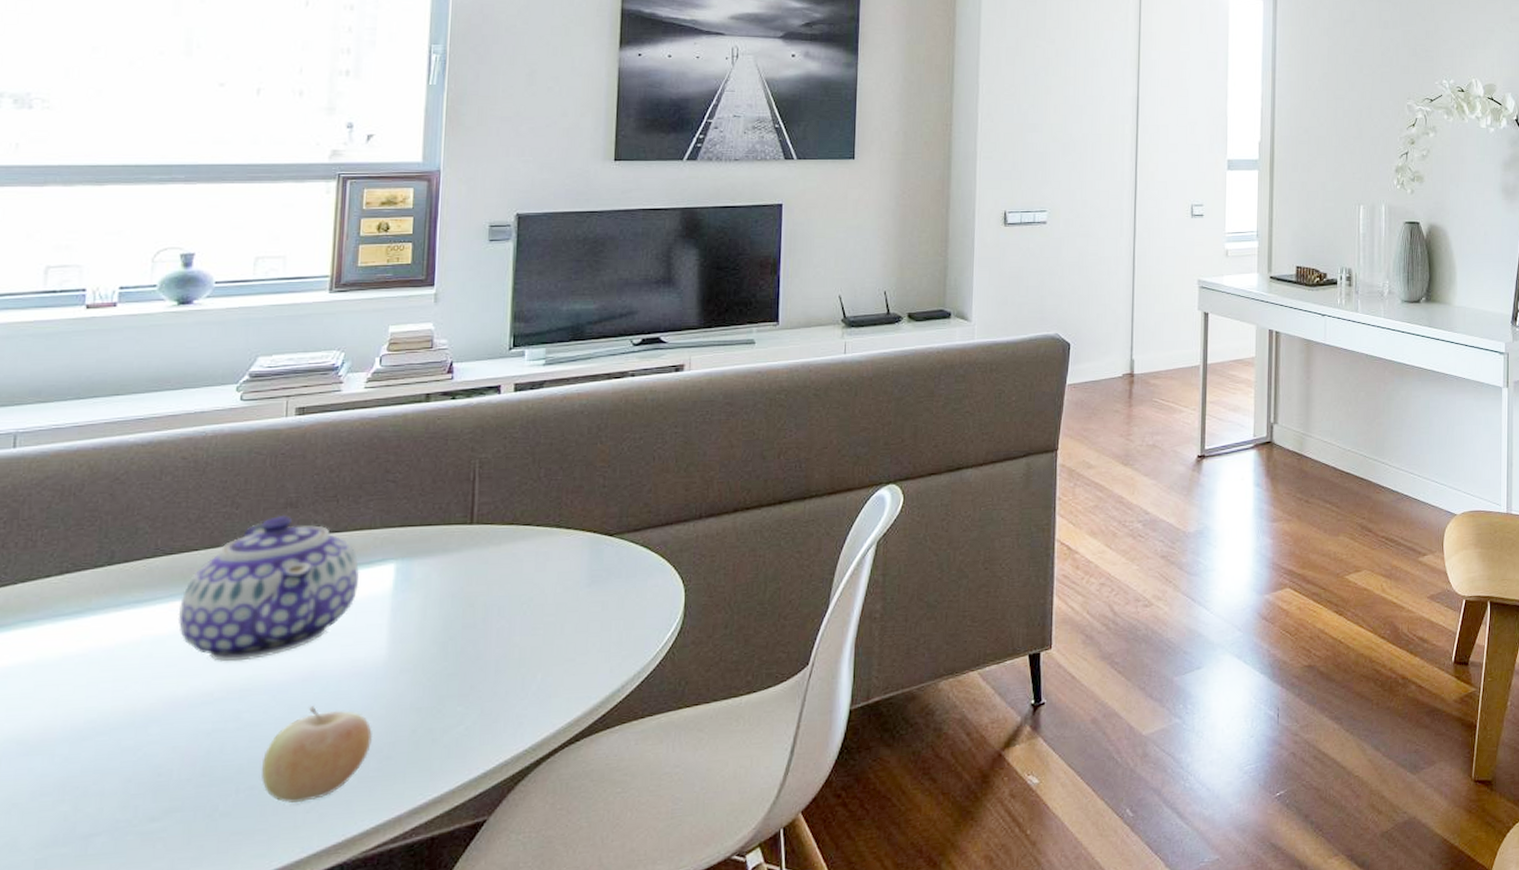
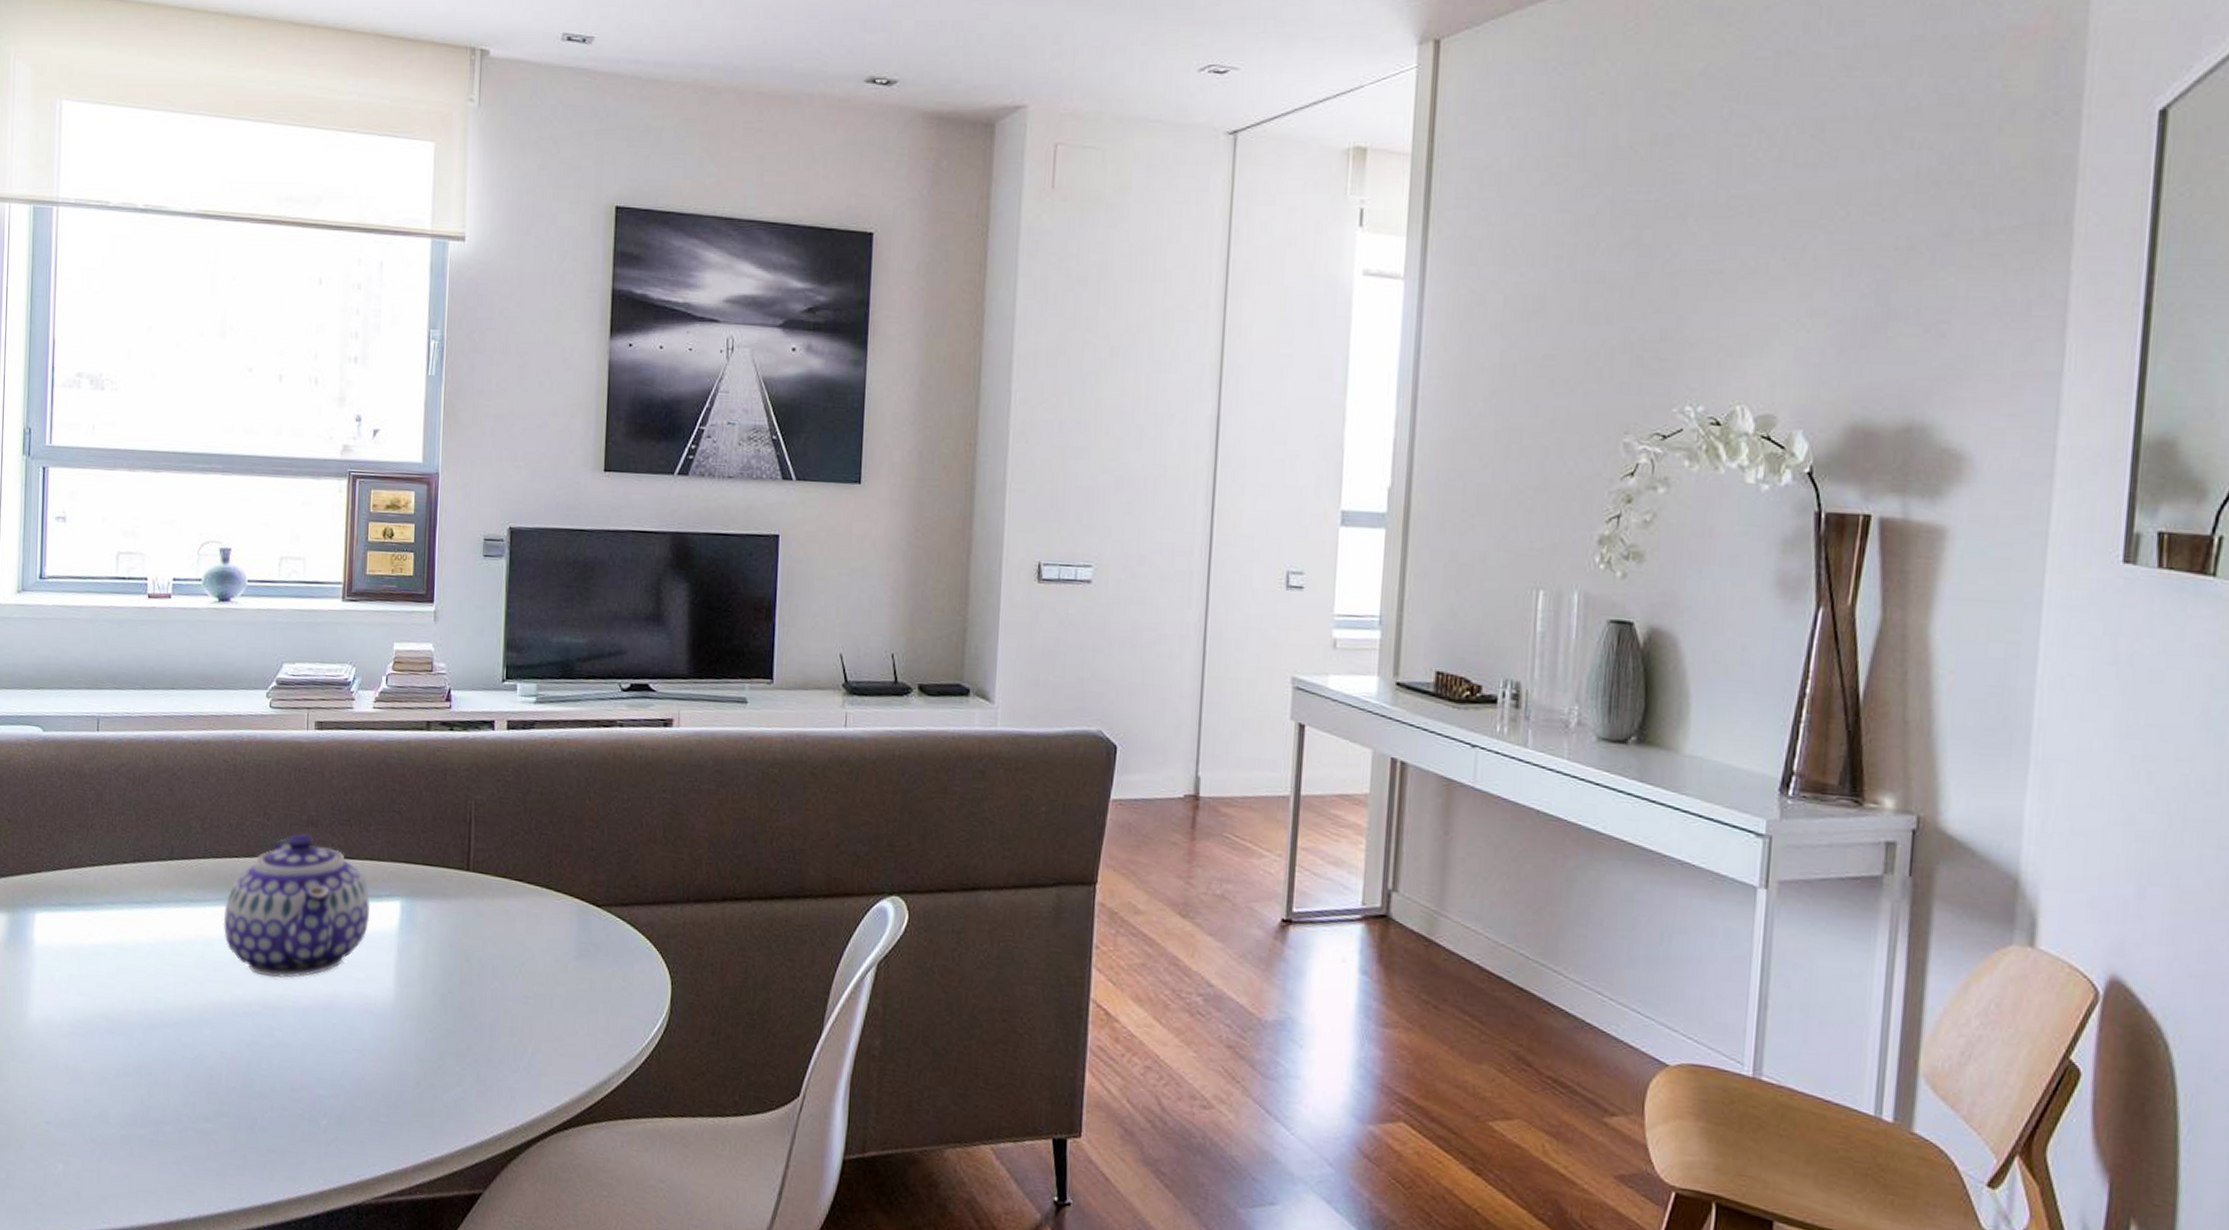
fruit: present [262,706,373,803] -> none [291,1036,383,1134]

